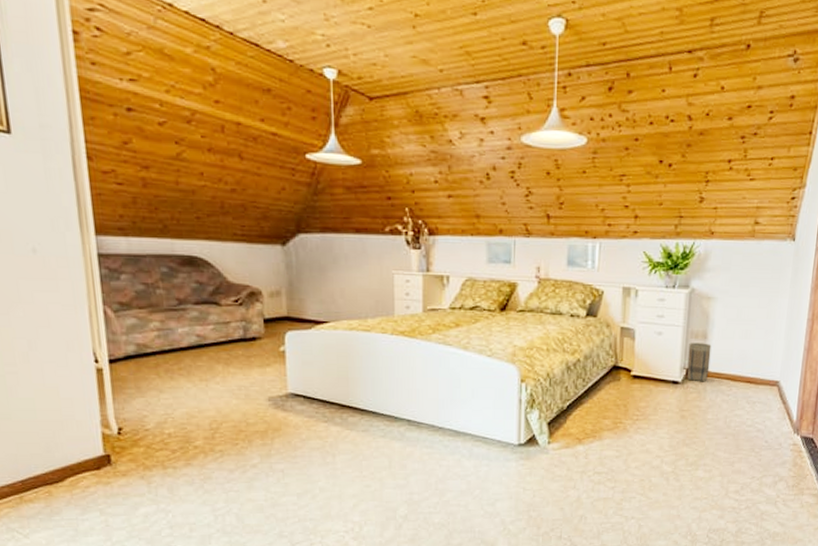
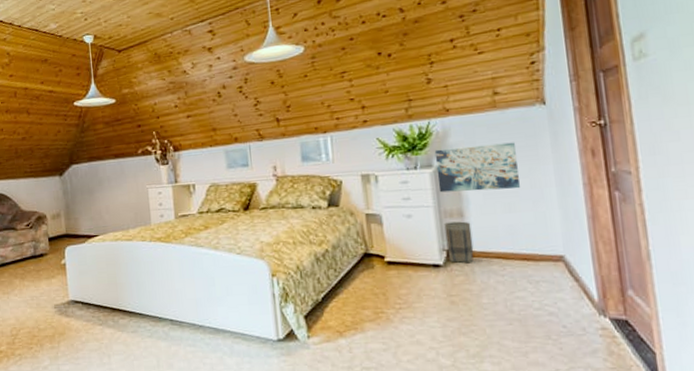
wall art: none [690,271,762,318] -> present [434,142,521,193]

